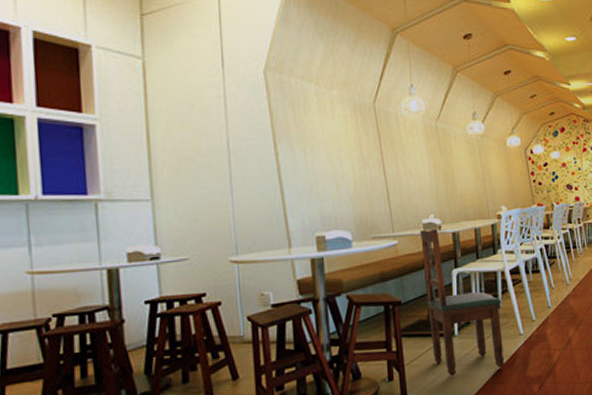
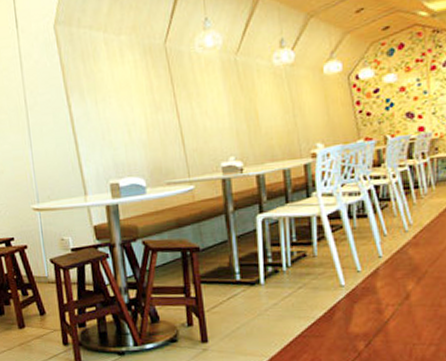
dining chair: present [419,229,505,377] -> none [218,172,321,326]

